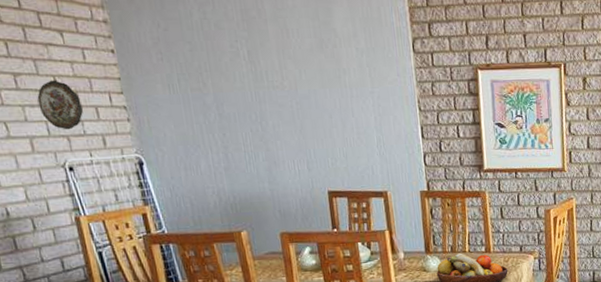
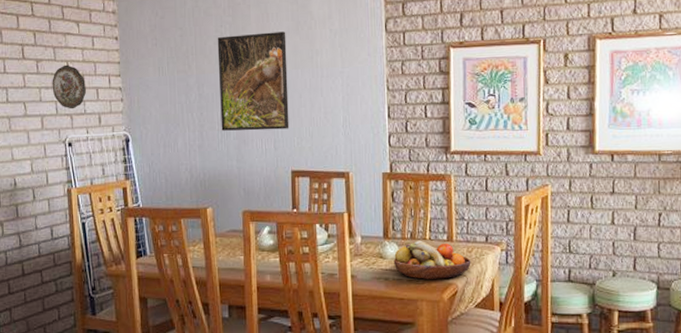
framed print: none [233,49,322,152] -> present [217,31,290,131]

